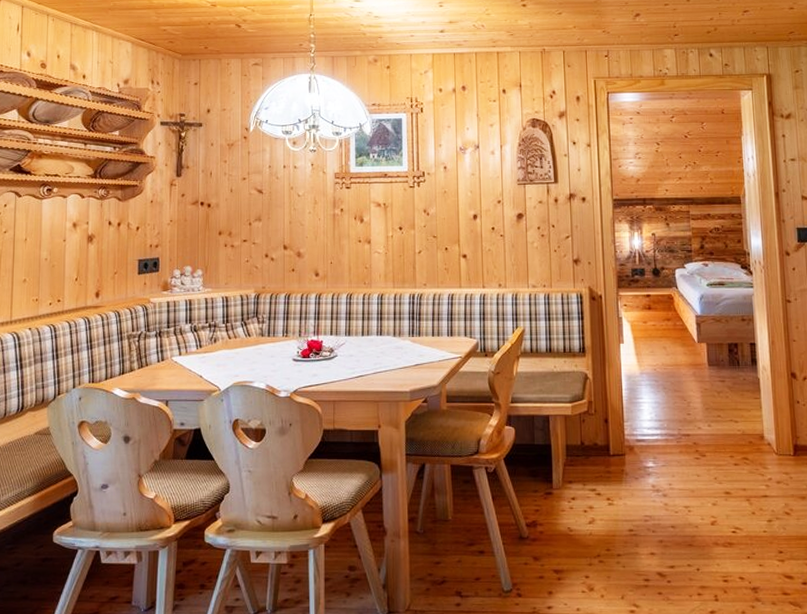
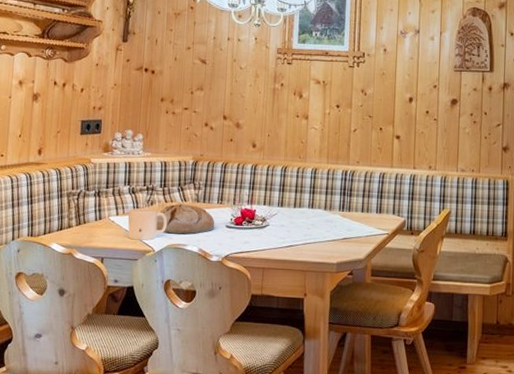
mug: none [191,345,233,380] -> present [127,208,168,241]
bread: none [221,339,281,372] -> present [156,204,215,236]

